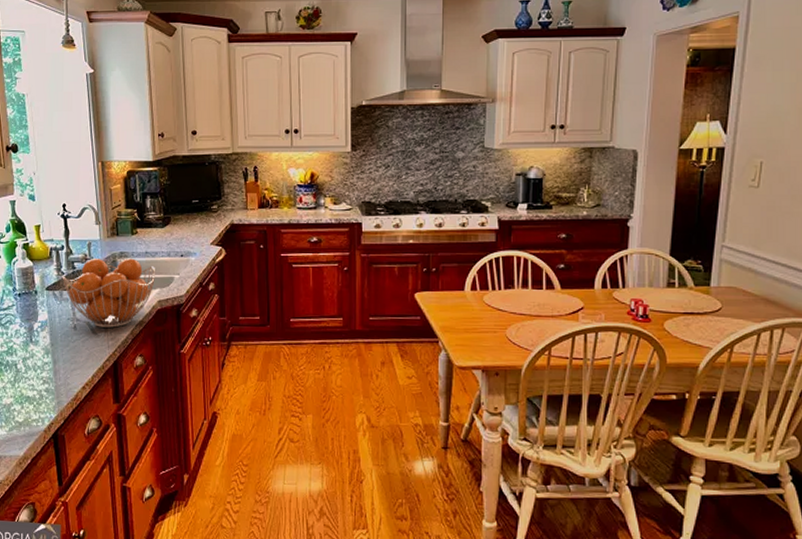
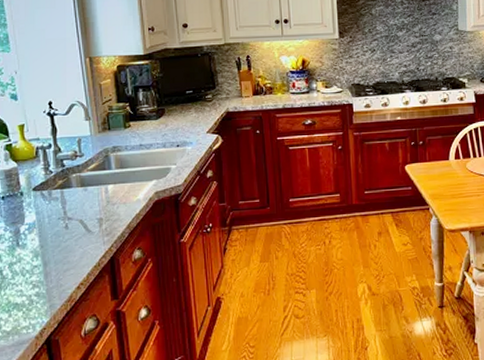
fruit basket: present [62,257,156,328] -> none [50,152,152,224]

